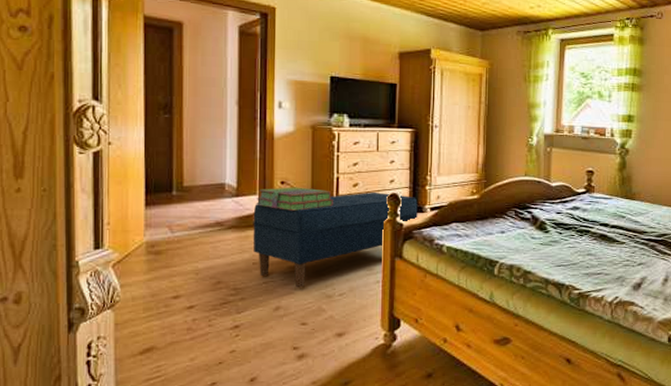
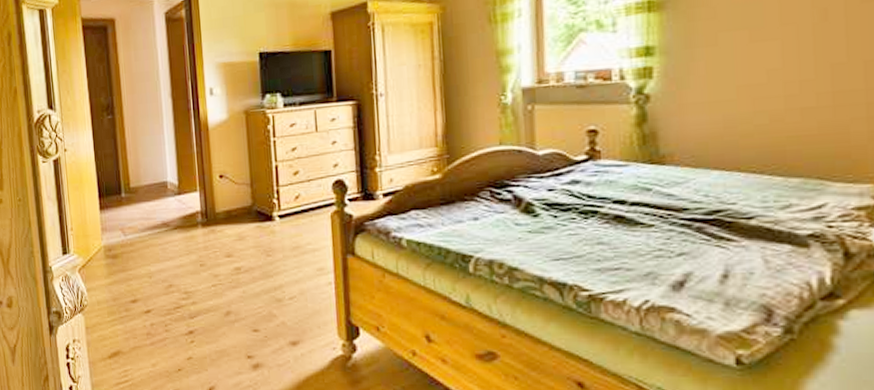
bench: present [253,191,418,288] -> none [196,179,369,291]
stack of books: present [256,187,333,211] -> none [197,179,274,207]

